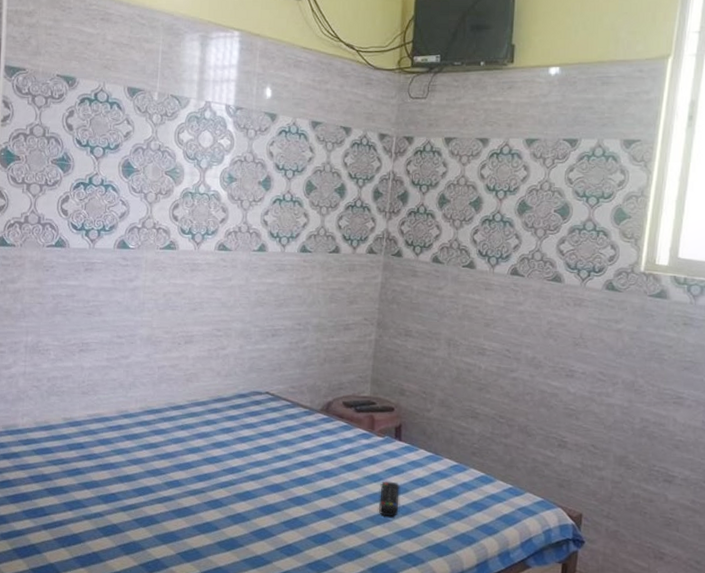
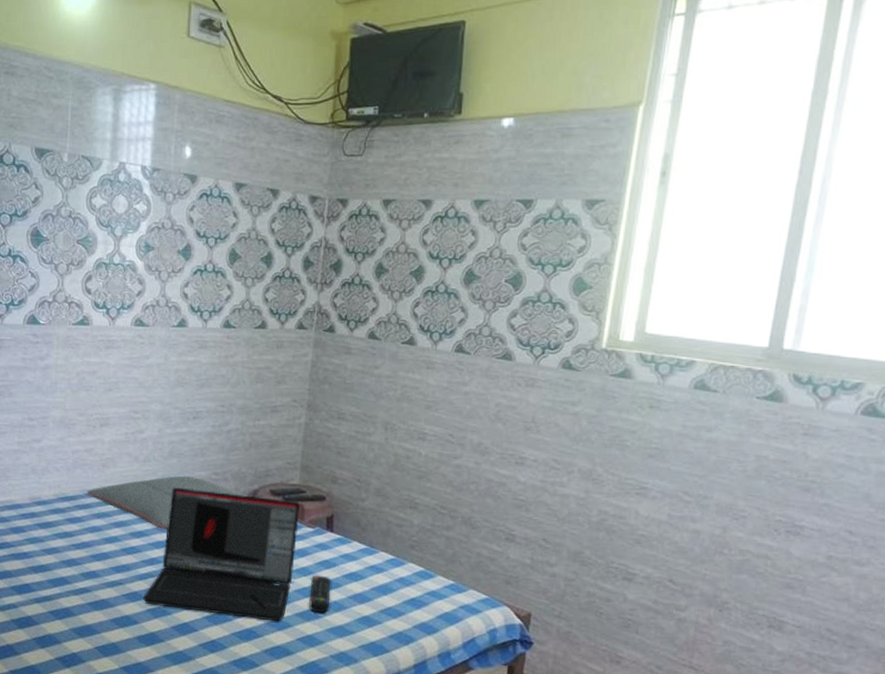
pillow: none [171,389,317,440] -> present [87,475,242,530]
laptop: none [224,400,370,526] -> present [143,487,300,622]

